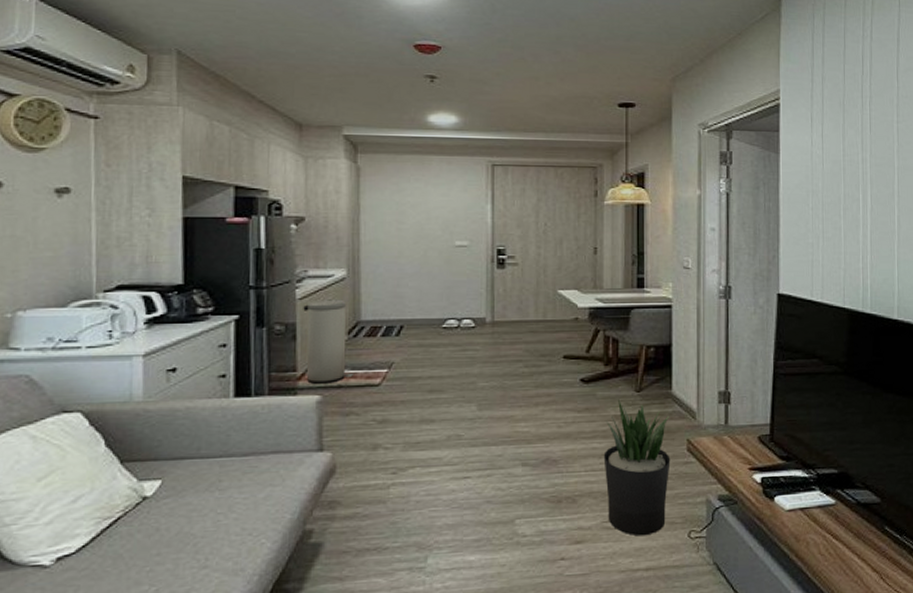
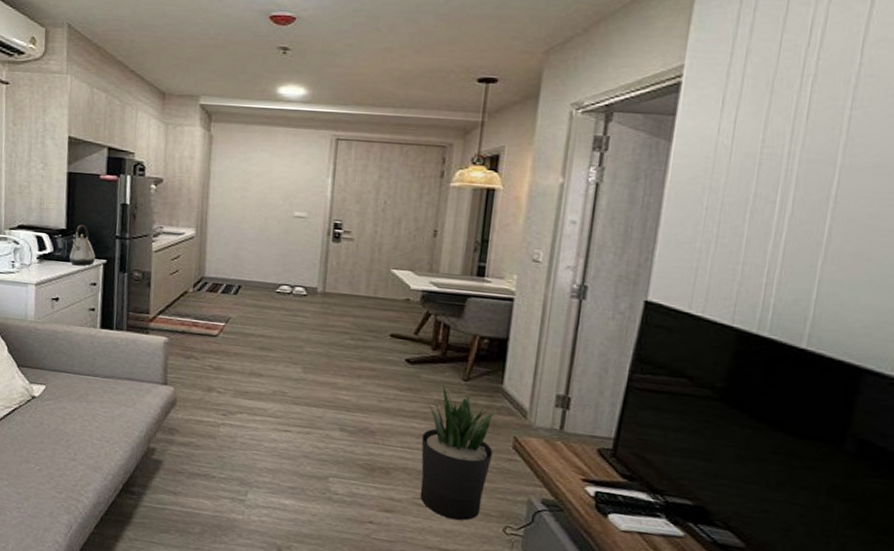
kettle: none [188,277,225,326] -> present [68,224,96,266]
pedal bin: present [303,299,353,384] -> none [157,254,195,329]

